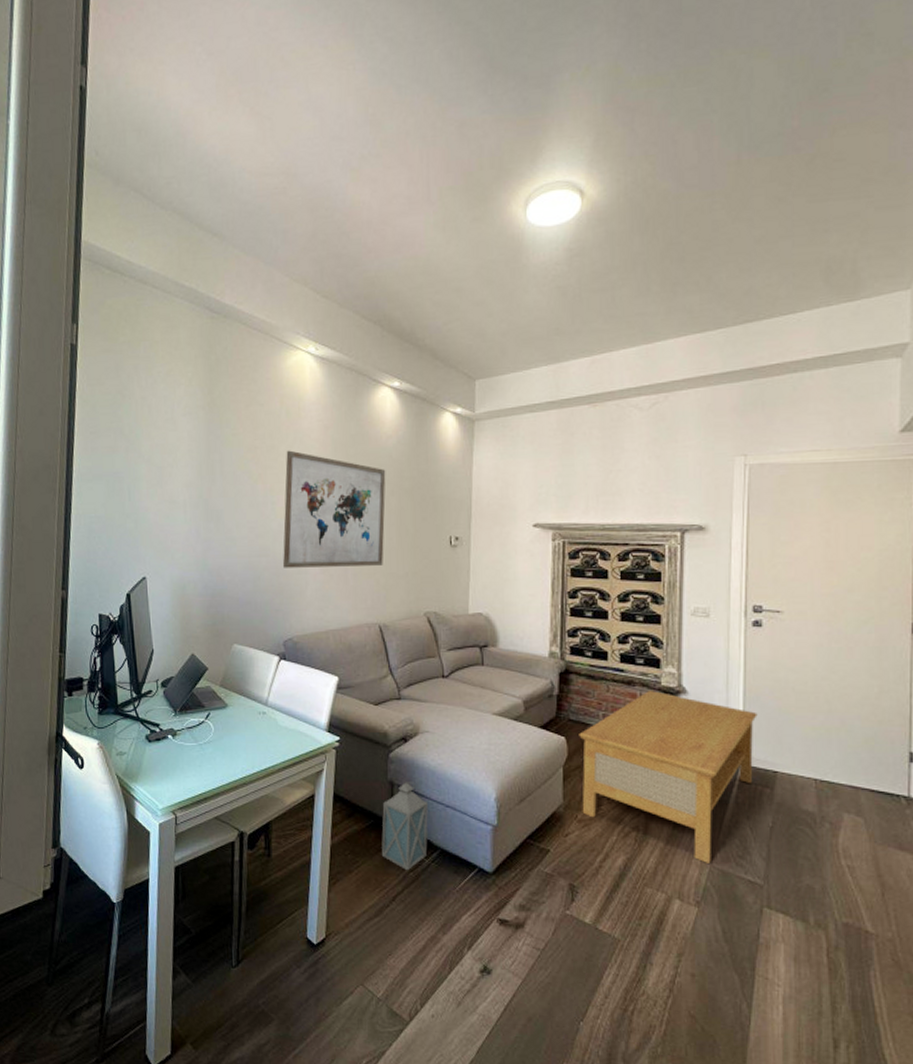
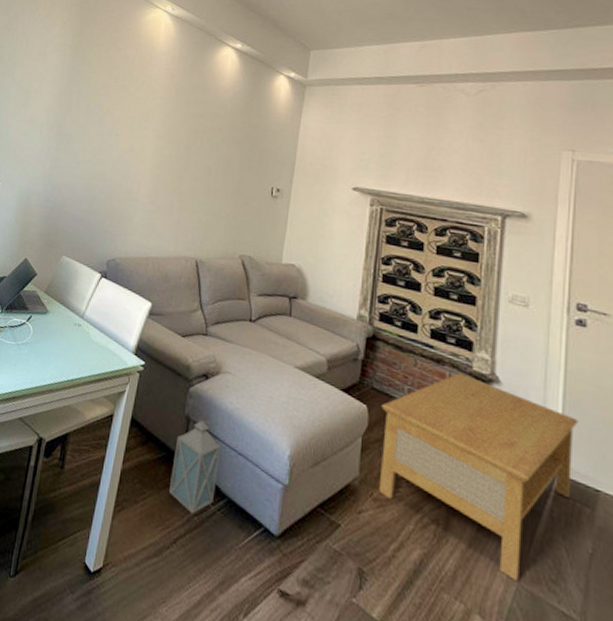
wall art: present [283,450,386,568] -> none [117,91,220,205]

